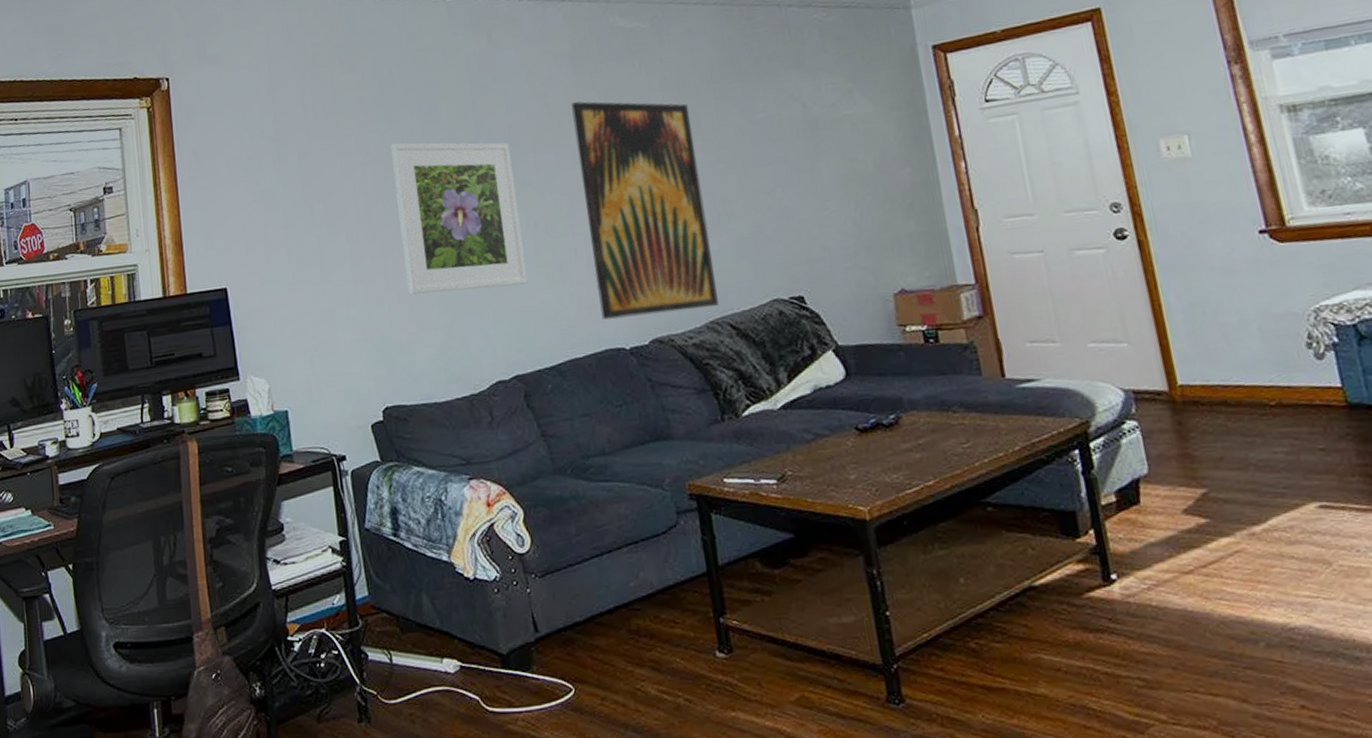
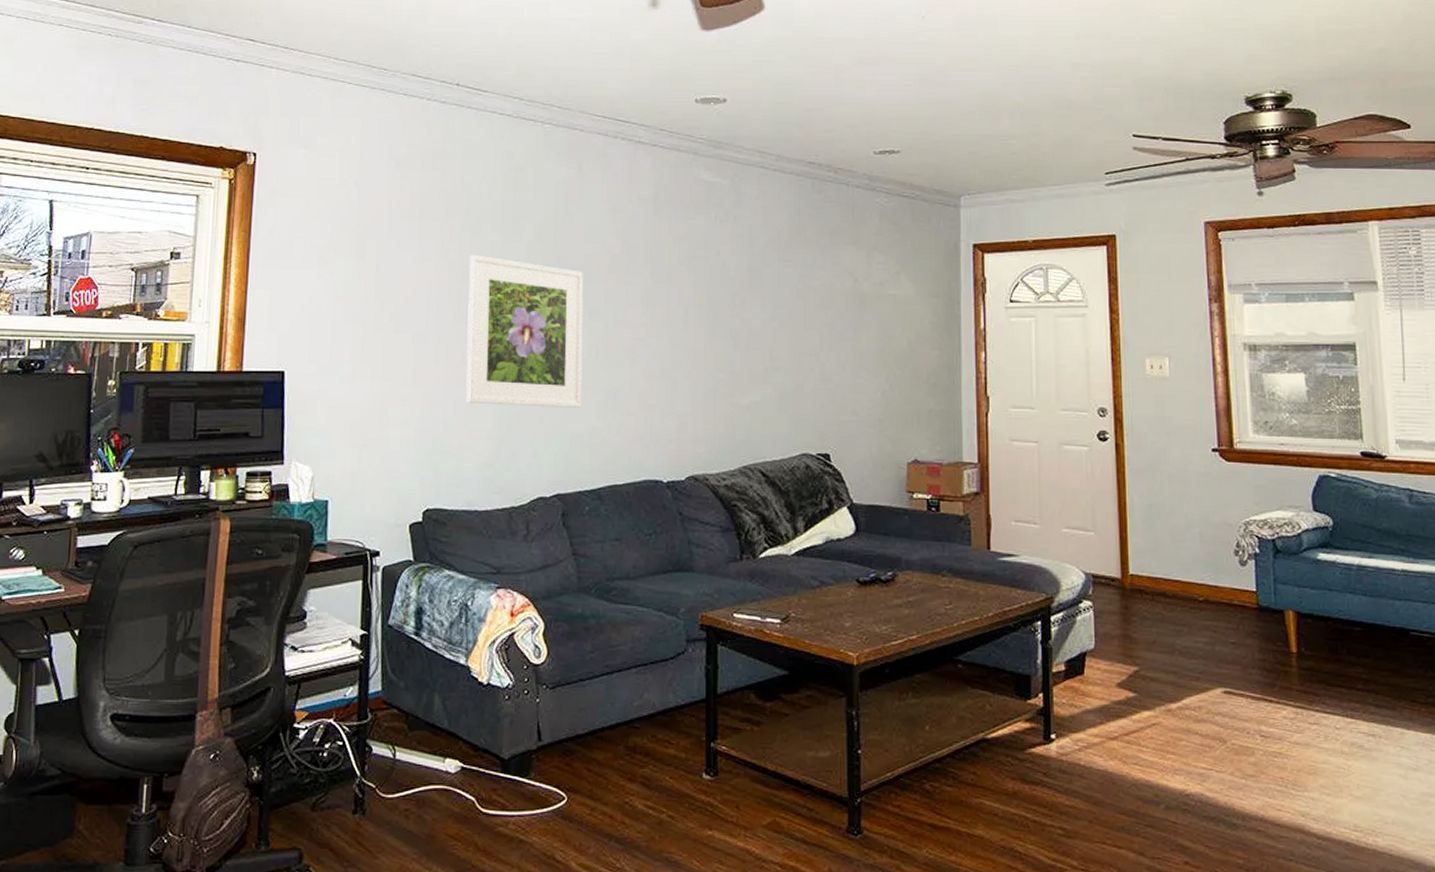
wall art: present [571,100,719,320] -> none [645,242,755,453]

